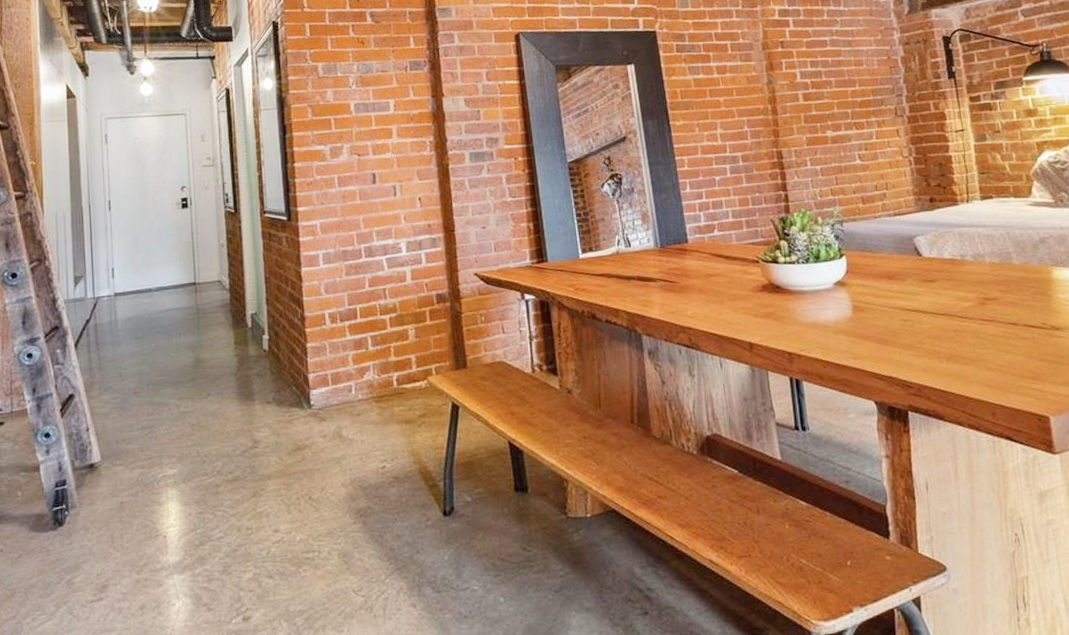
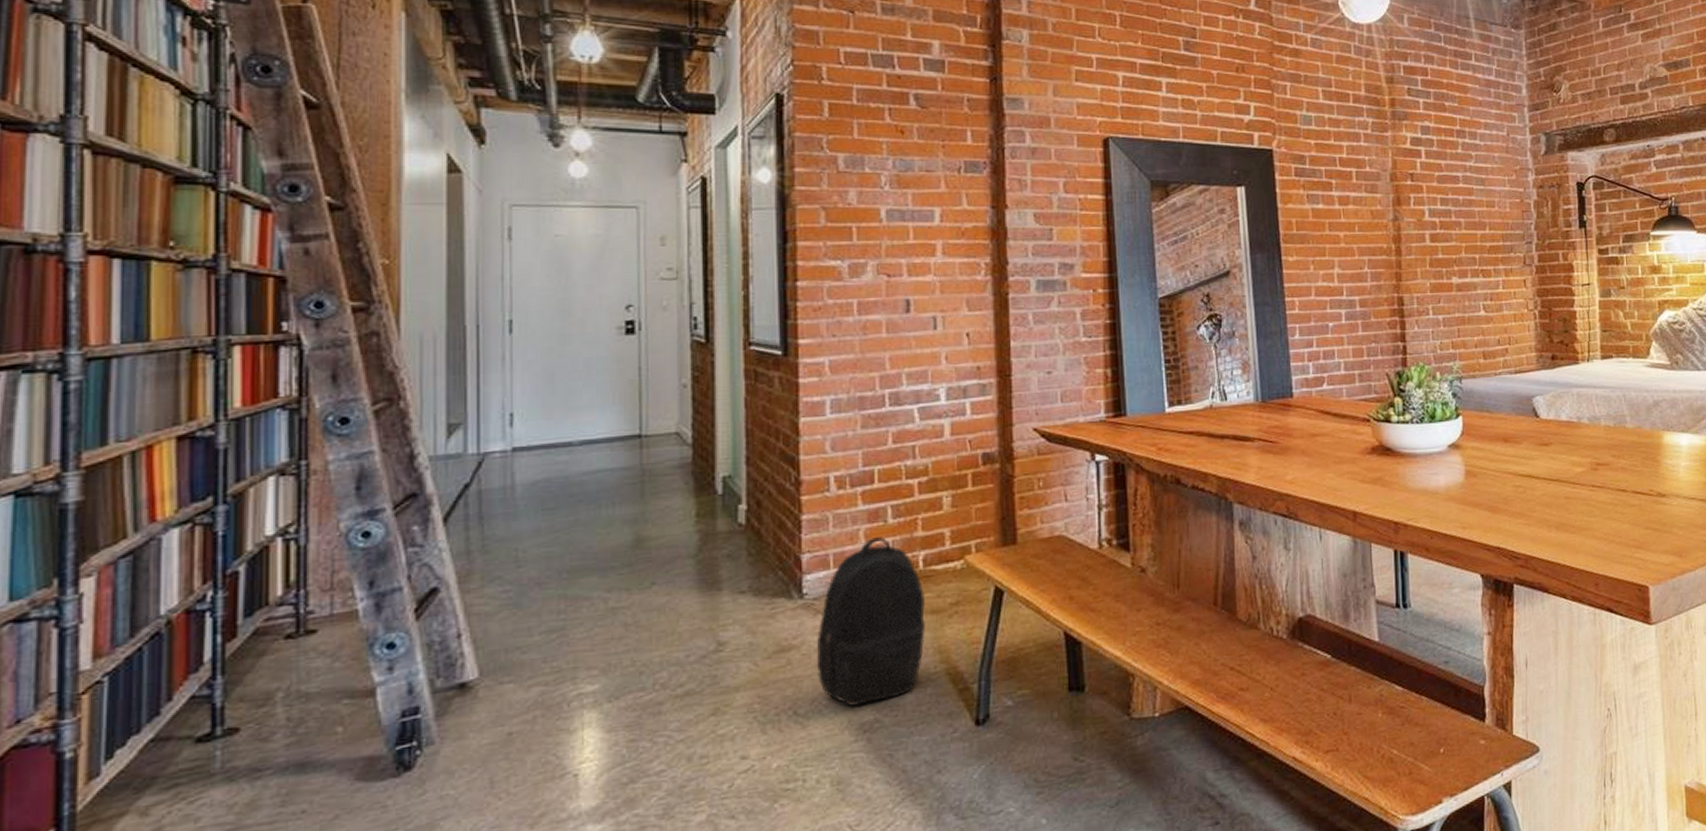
backpack: none [323,361,401,495] -> present [816,537,925,706]

